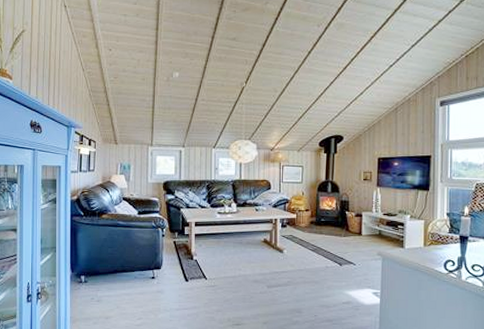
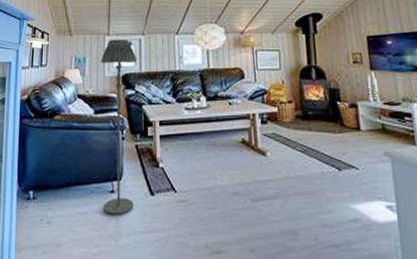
floor lamp: none [144,149,177,296] -> present [101,39,136,215]

